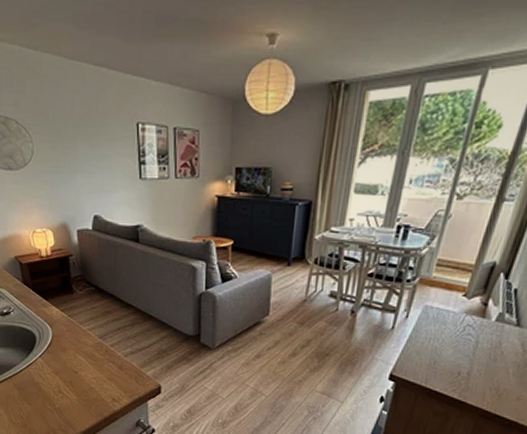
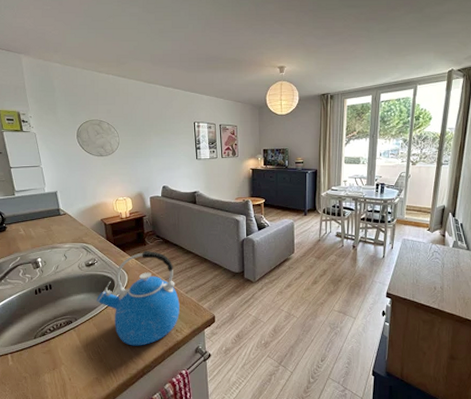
kettle: none [15,299,117,414] -> present [96,250,180,346]

